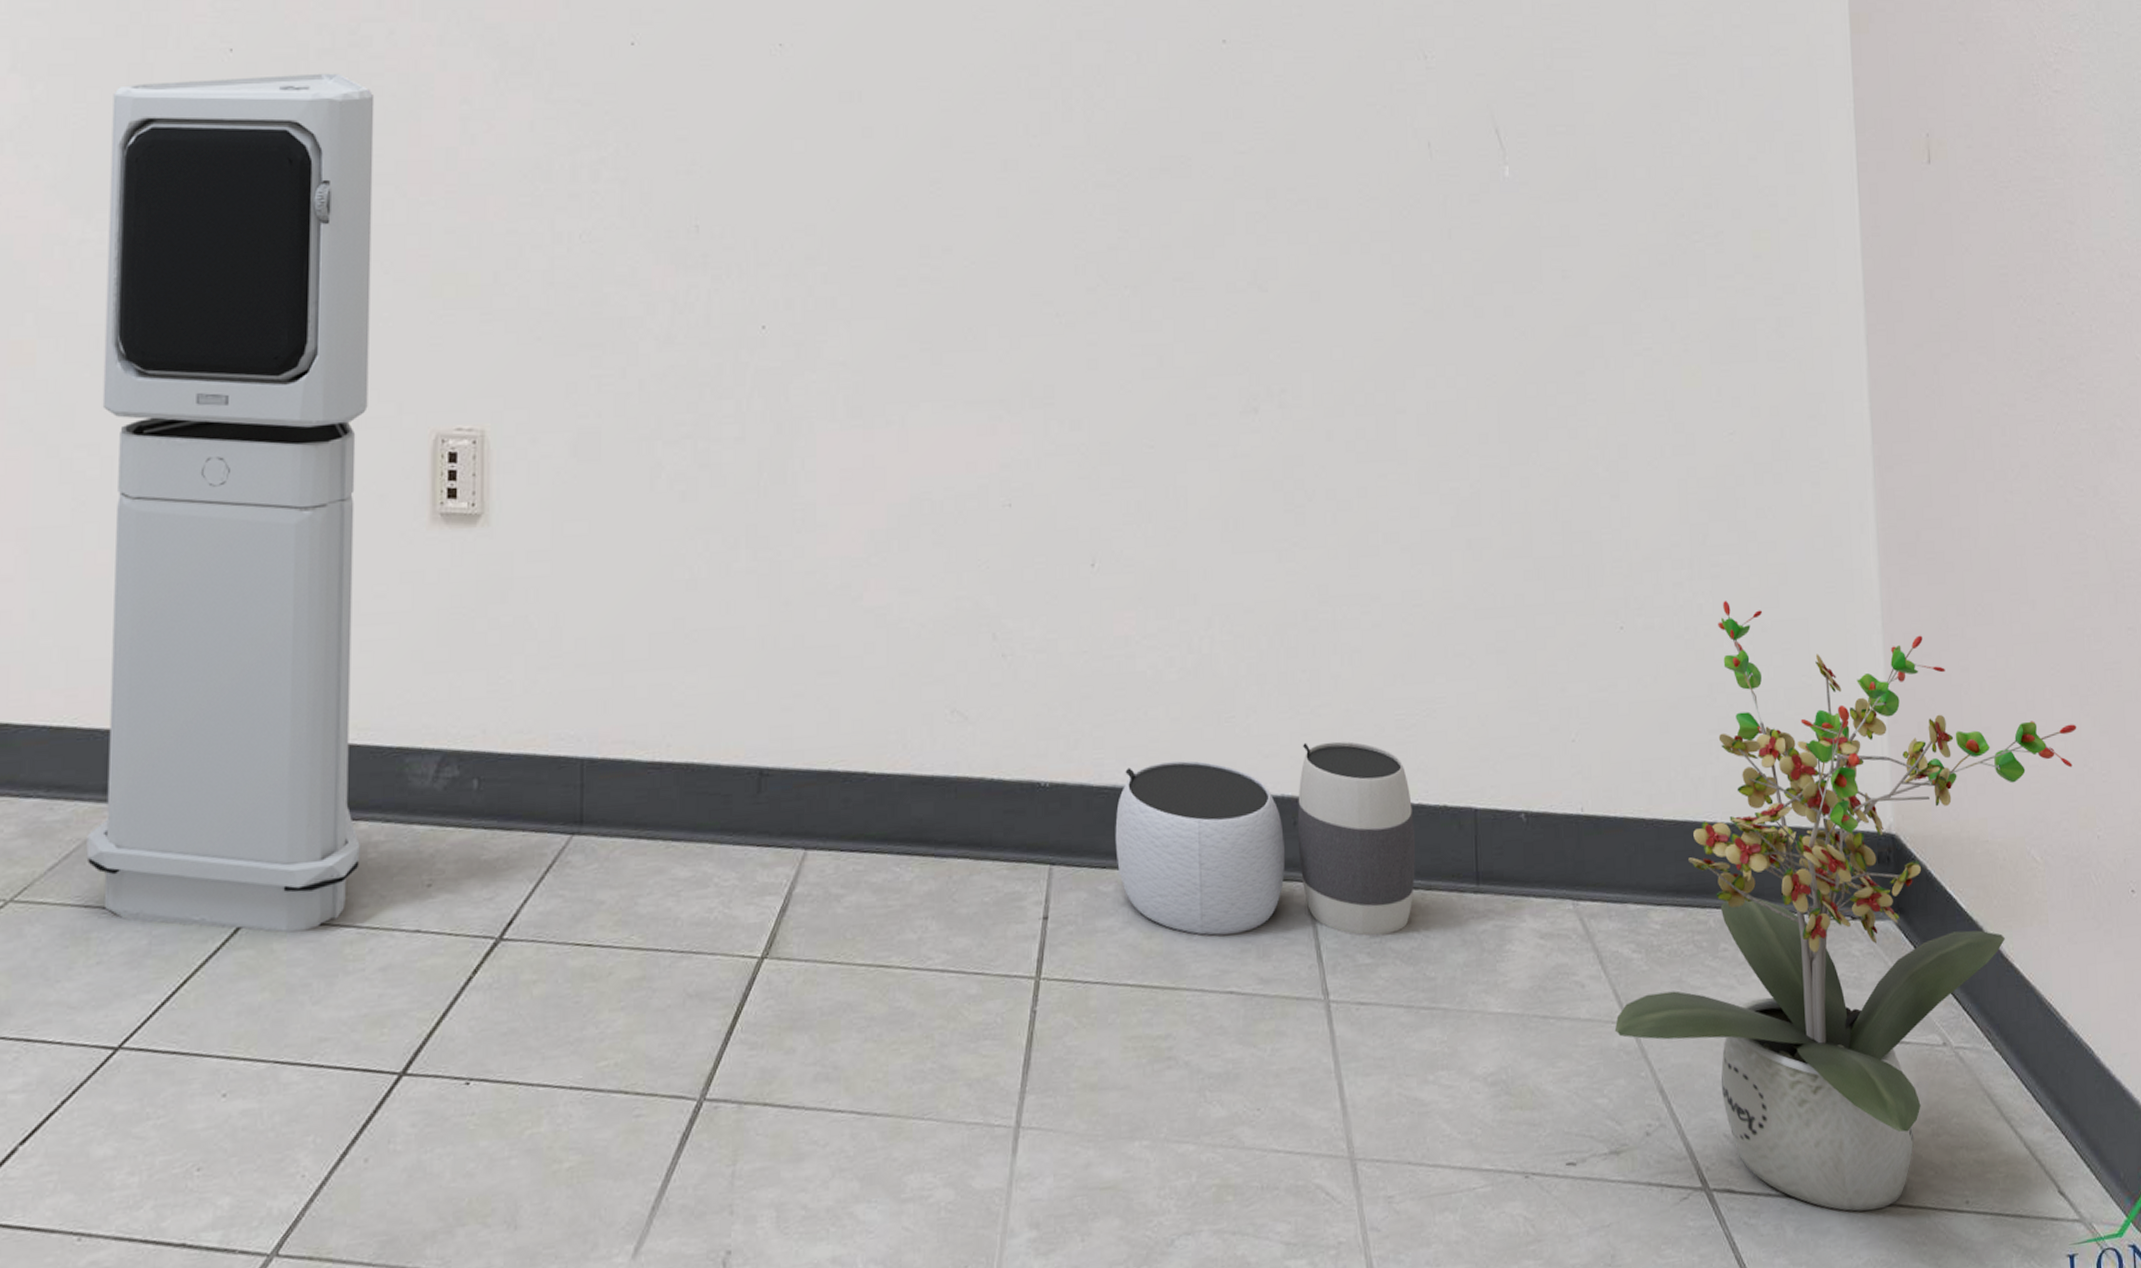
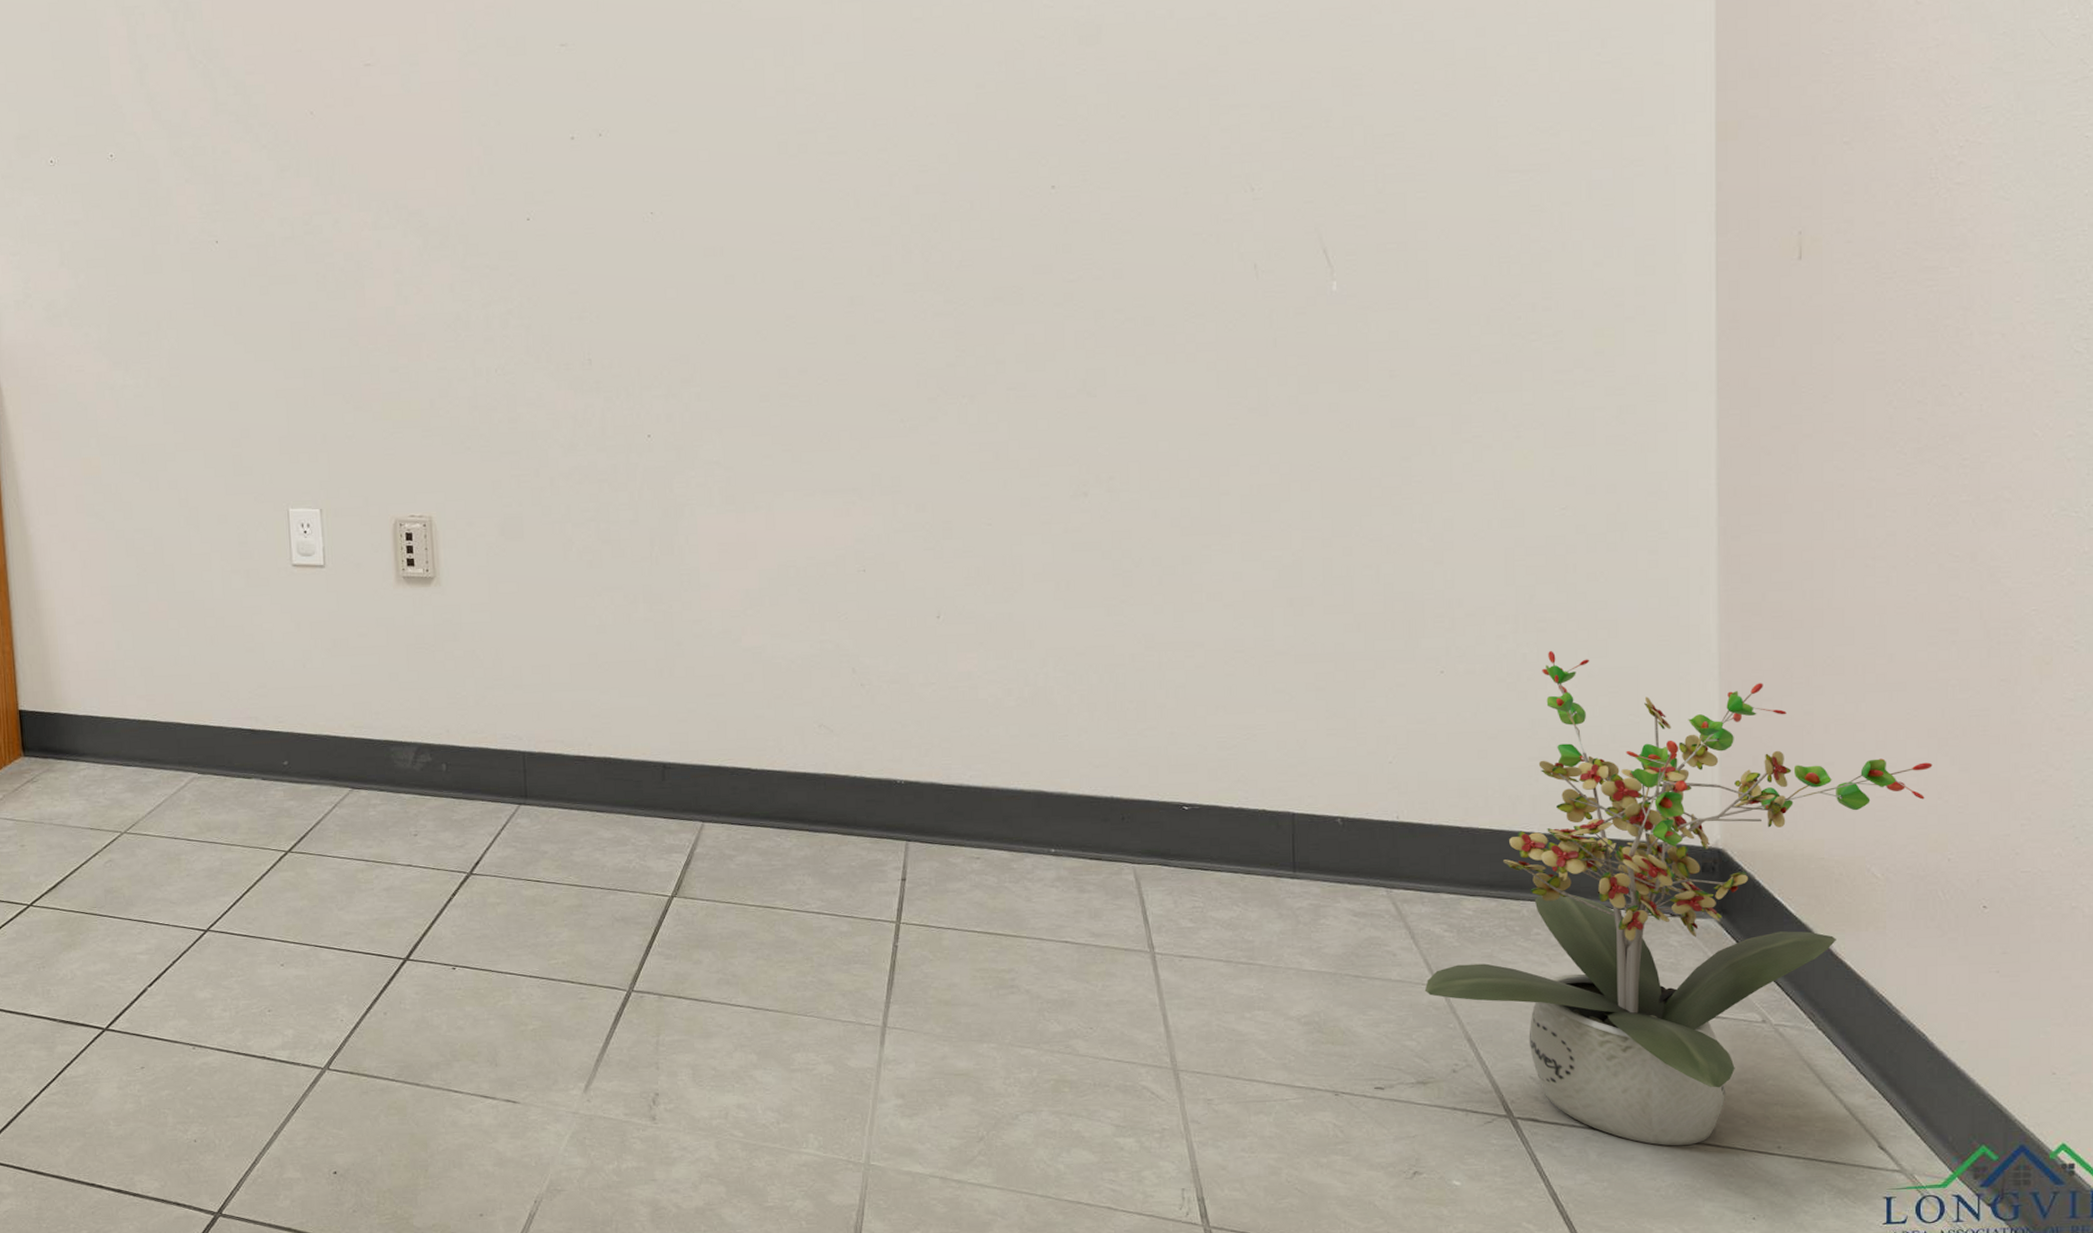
air purifier: present [86,73,375,933] -> none [135,255,364,862]
waste basket: present [1115,741,1415,936] -> none [962,757,1235,907]

